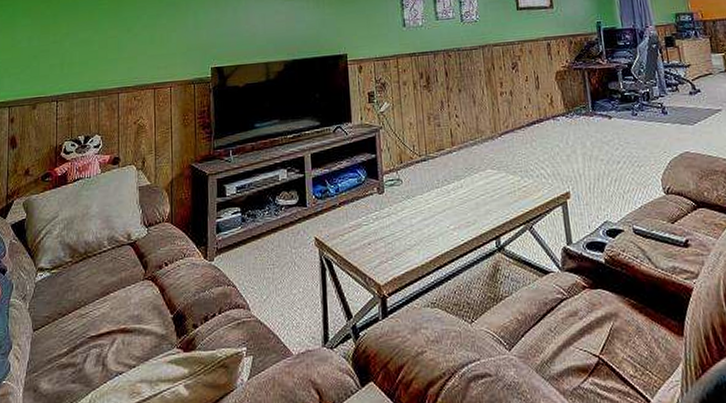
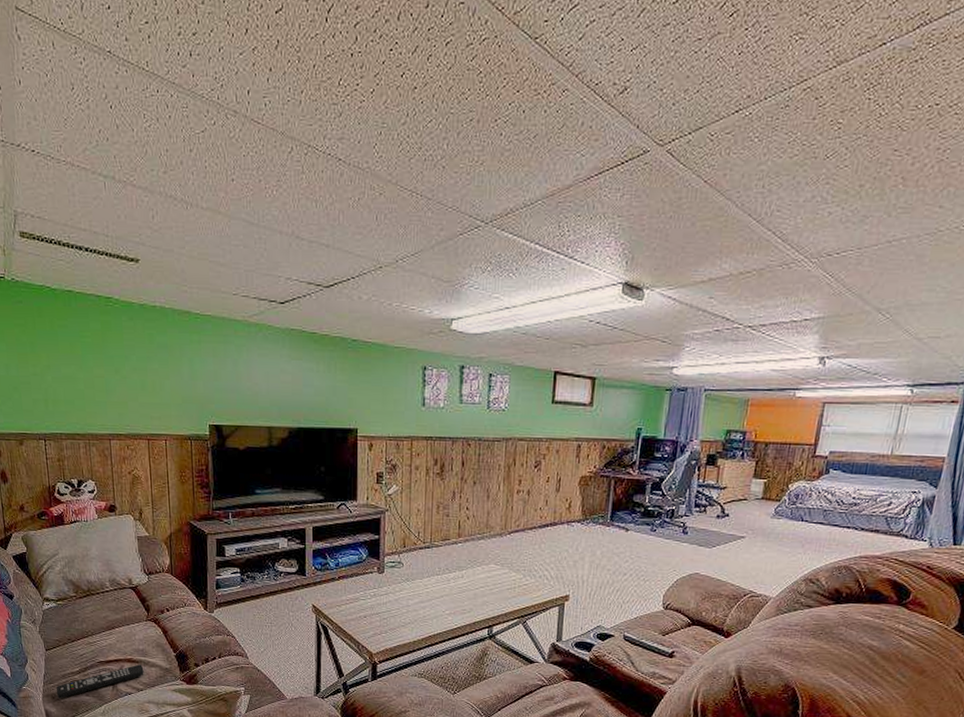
remote control: none [39,334,138,391] -> present [55,664,144,699]

